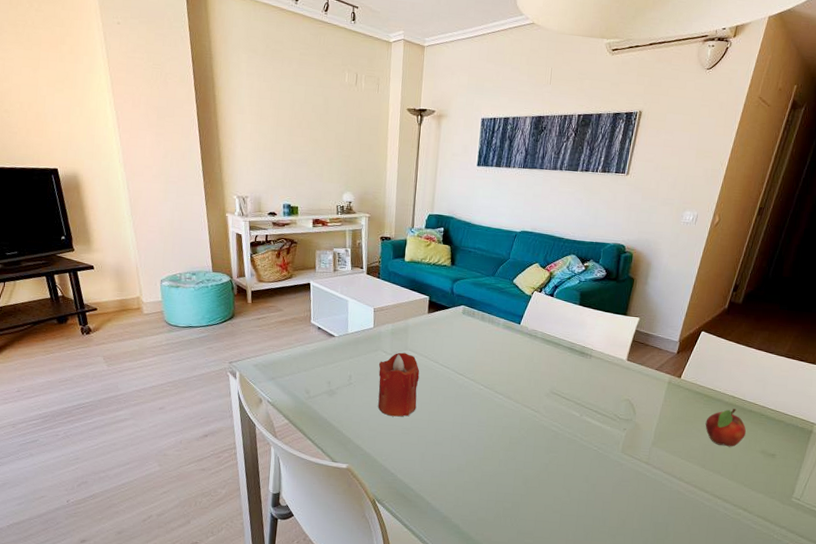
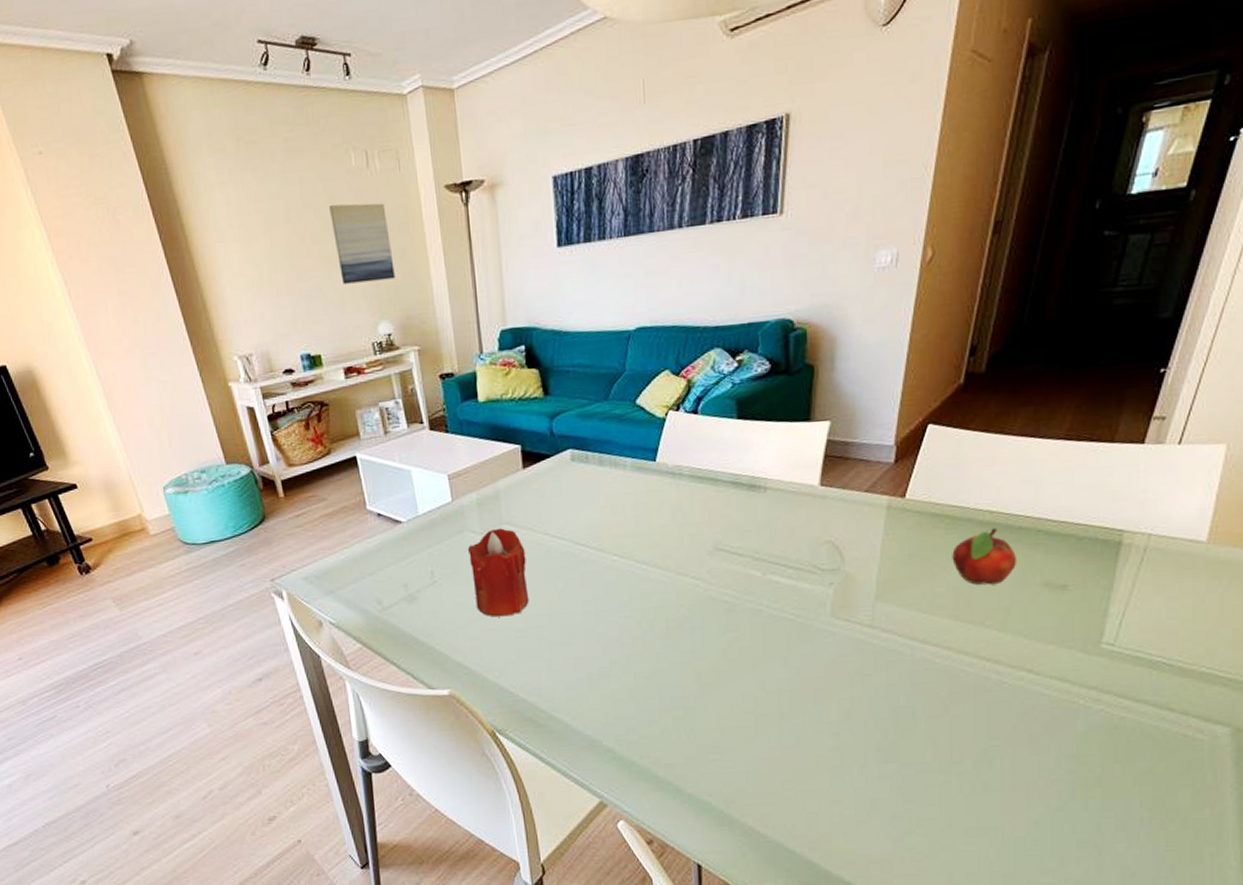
wall art: none [323,104,363,165] -> present [329,203,395,284]

